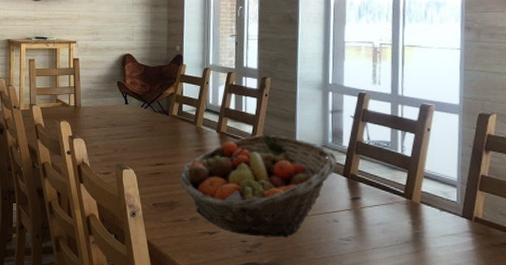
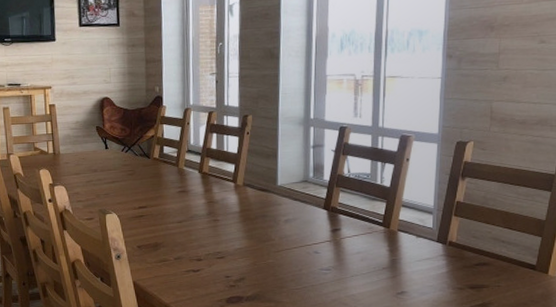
fruit basket: present [180,134,338,238] -> none [163,172,319,272]

